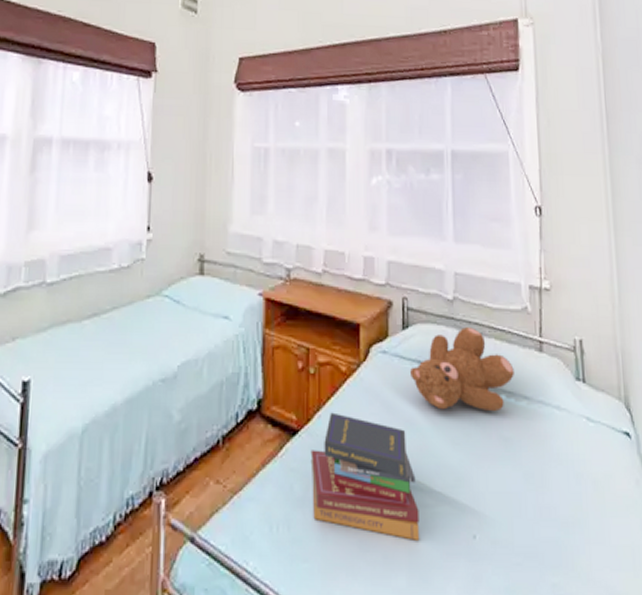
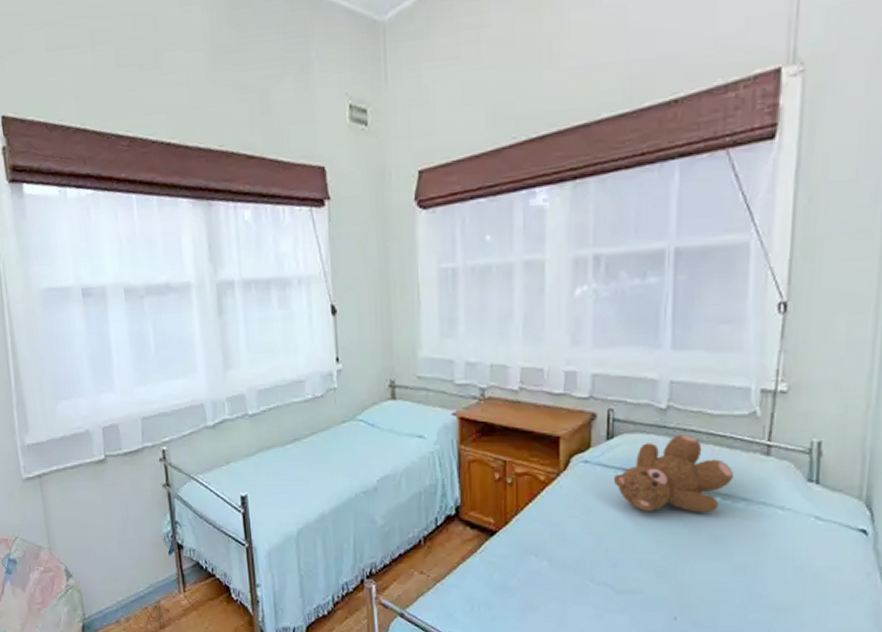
books: present [310,412,420,540] -> none [509,516,619,620]

